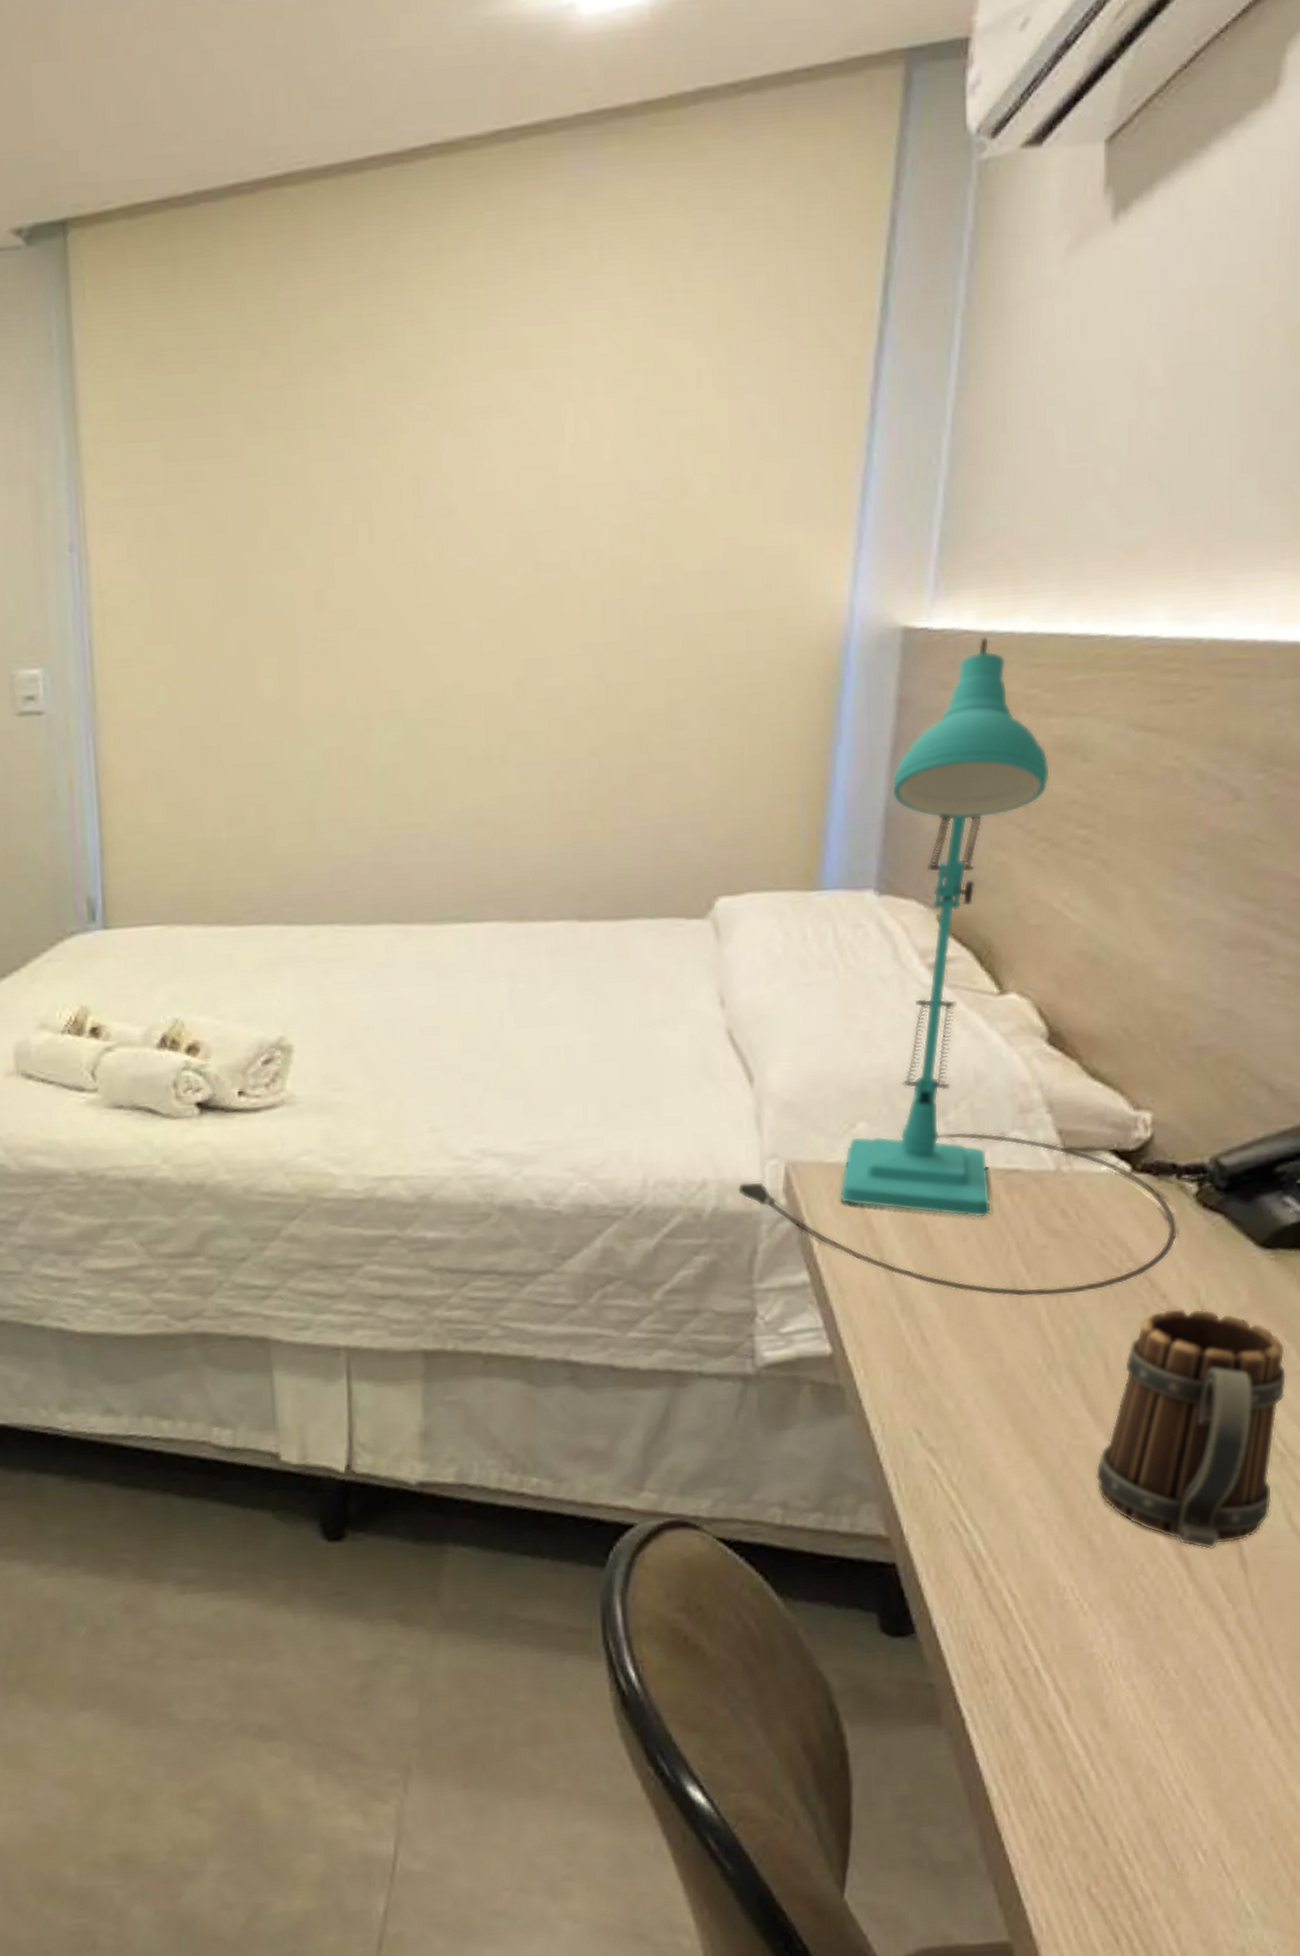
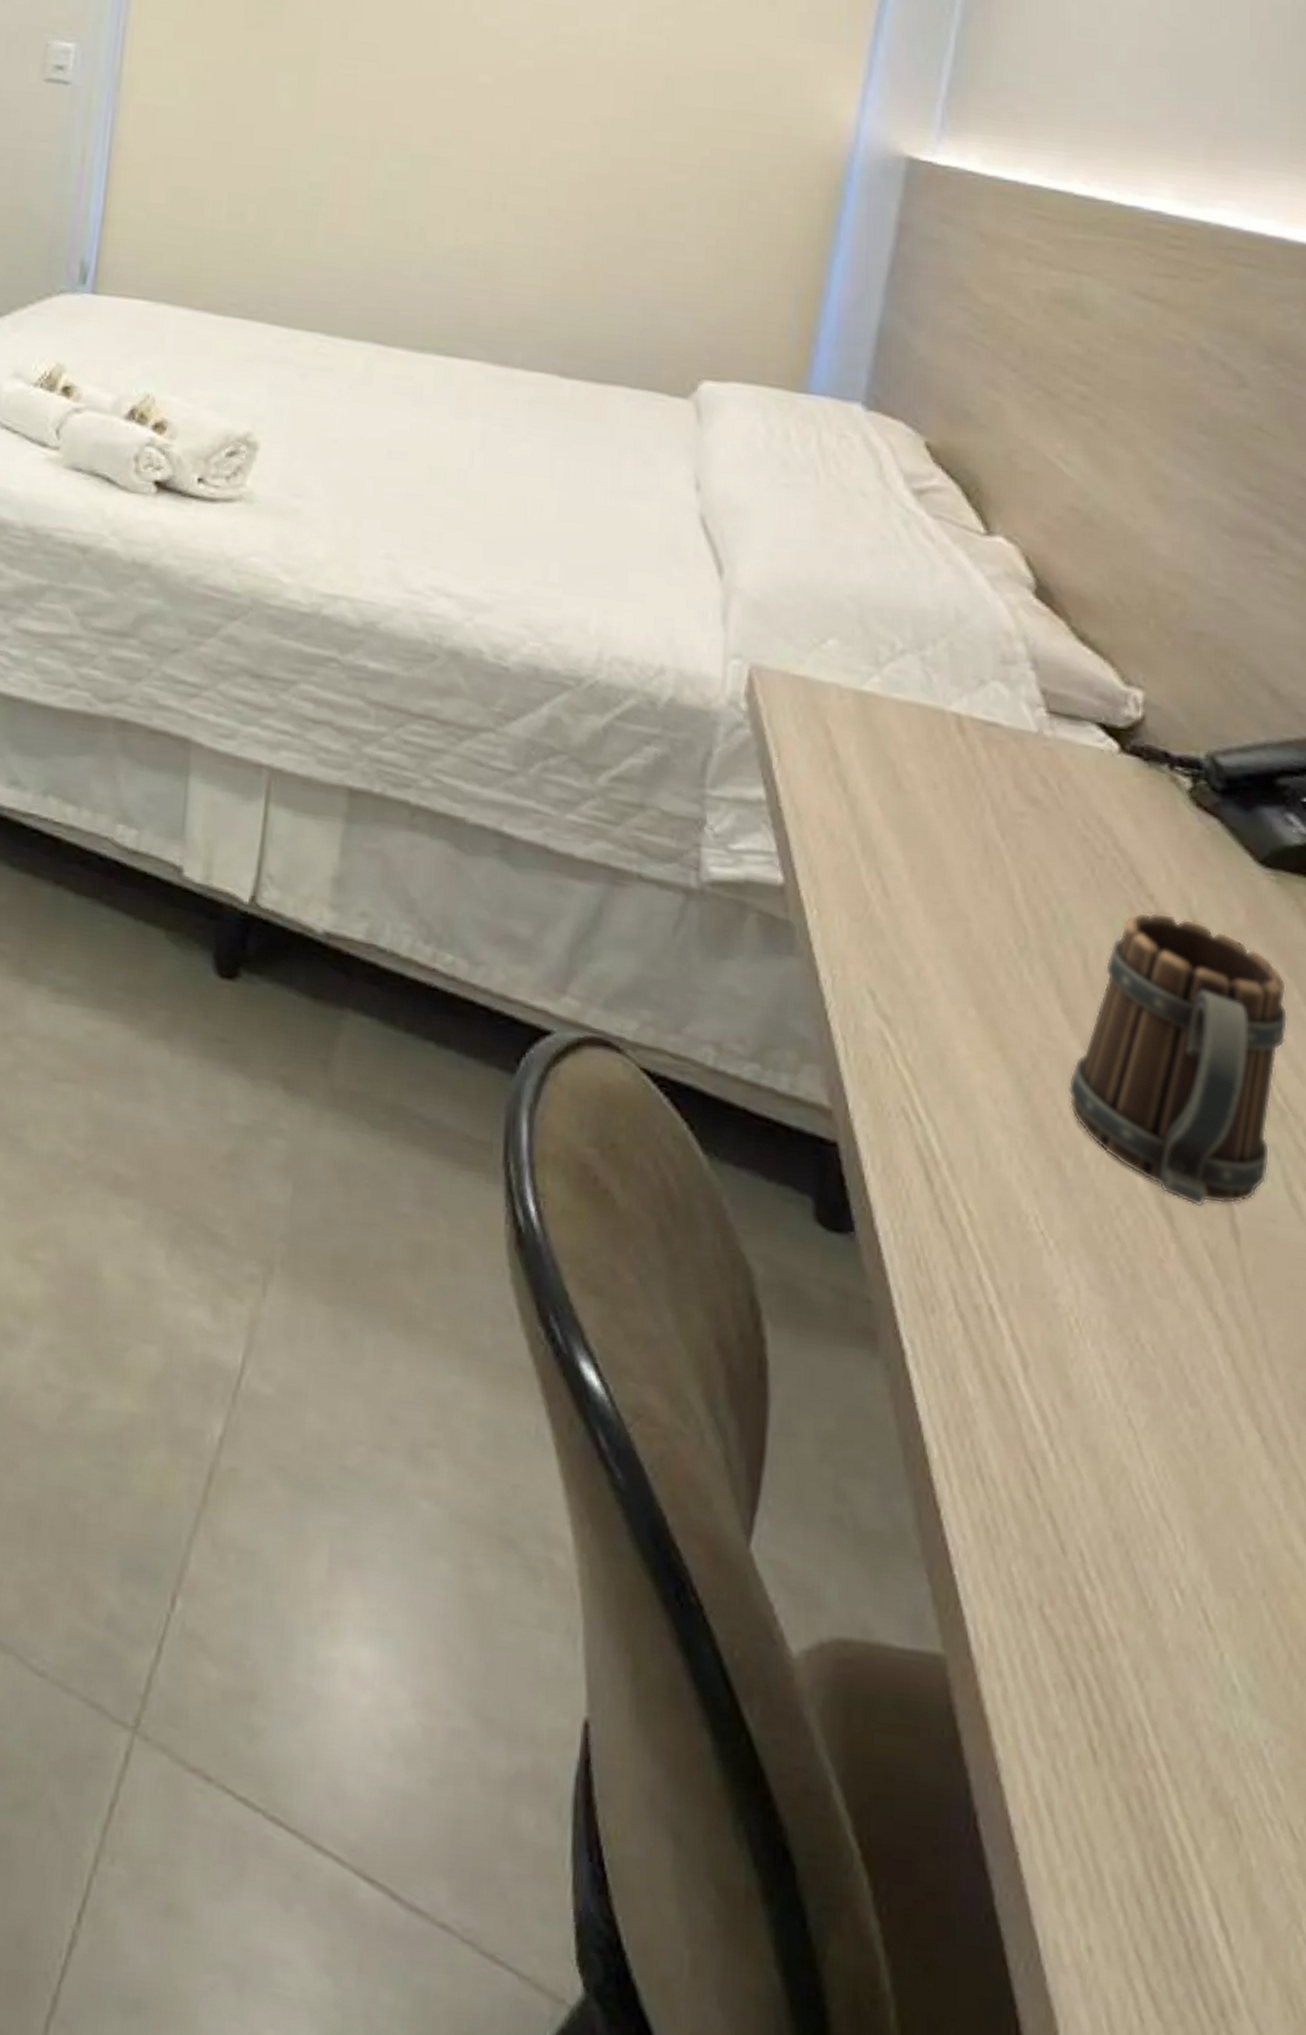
desk lamp: present [737,637,1178,1298] -> none [696,181,1169,875]

